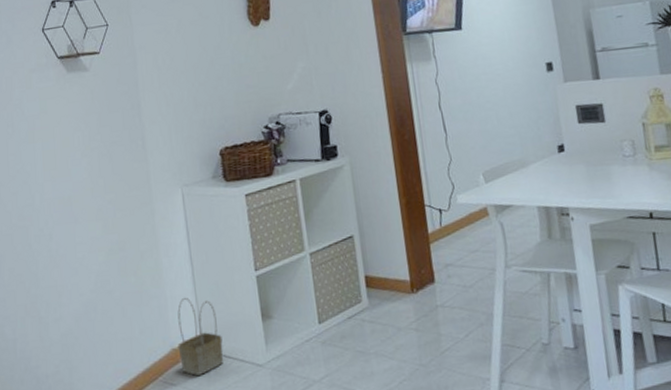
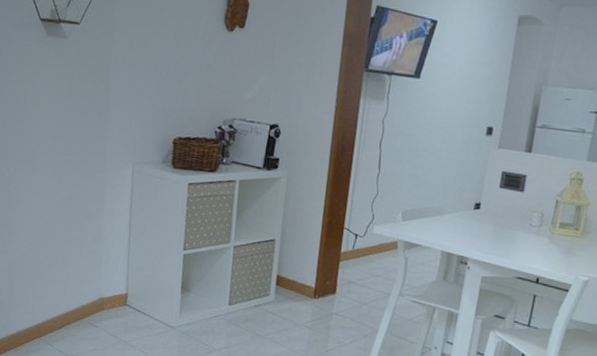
basket: present [177,297,223,376] -> none [105,258,144,324]

